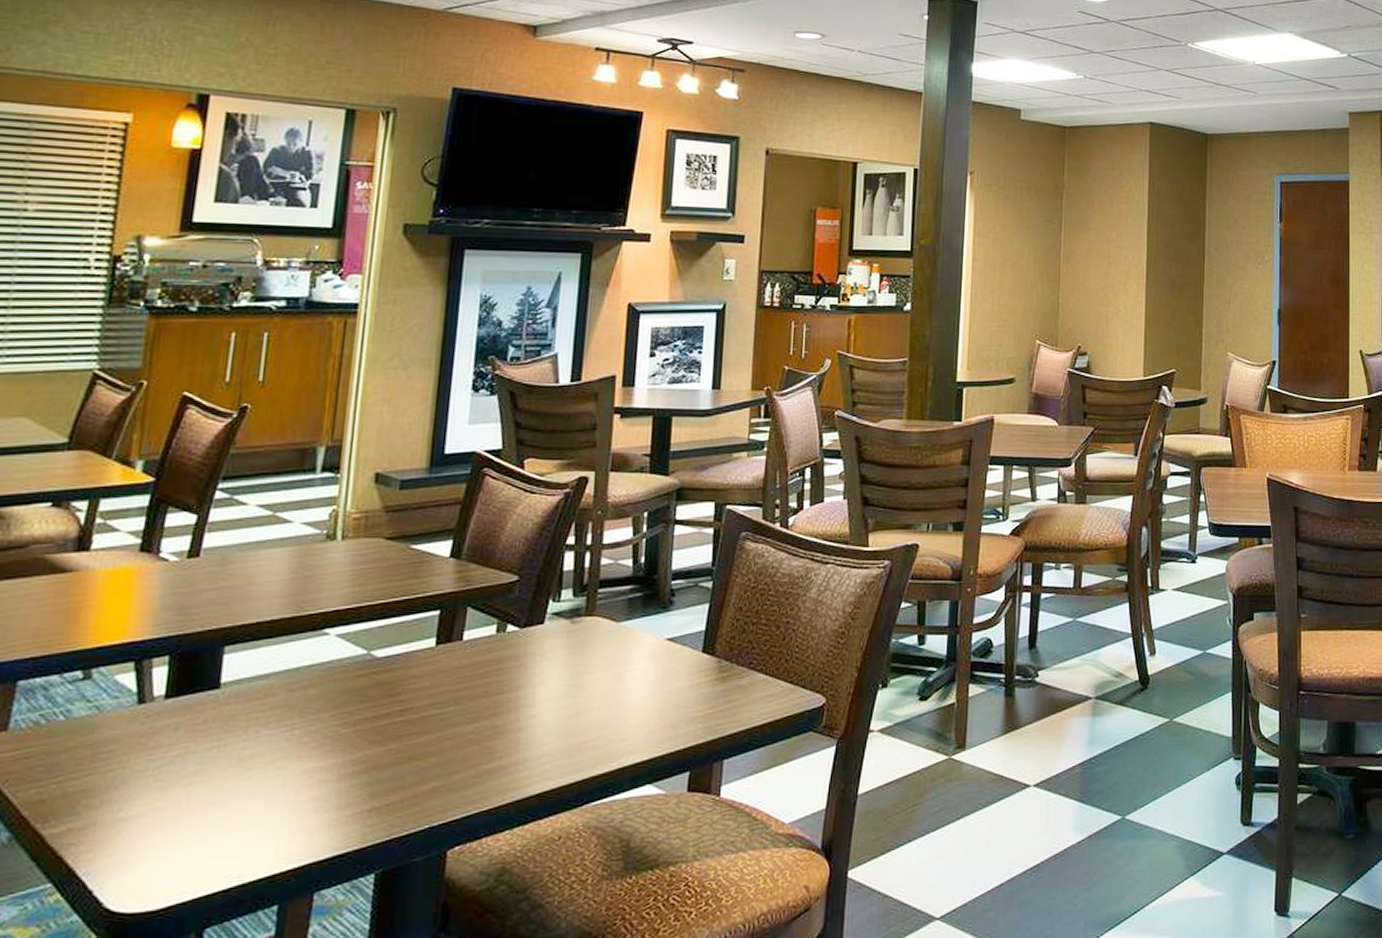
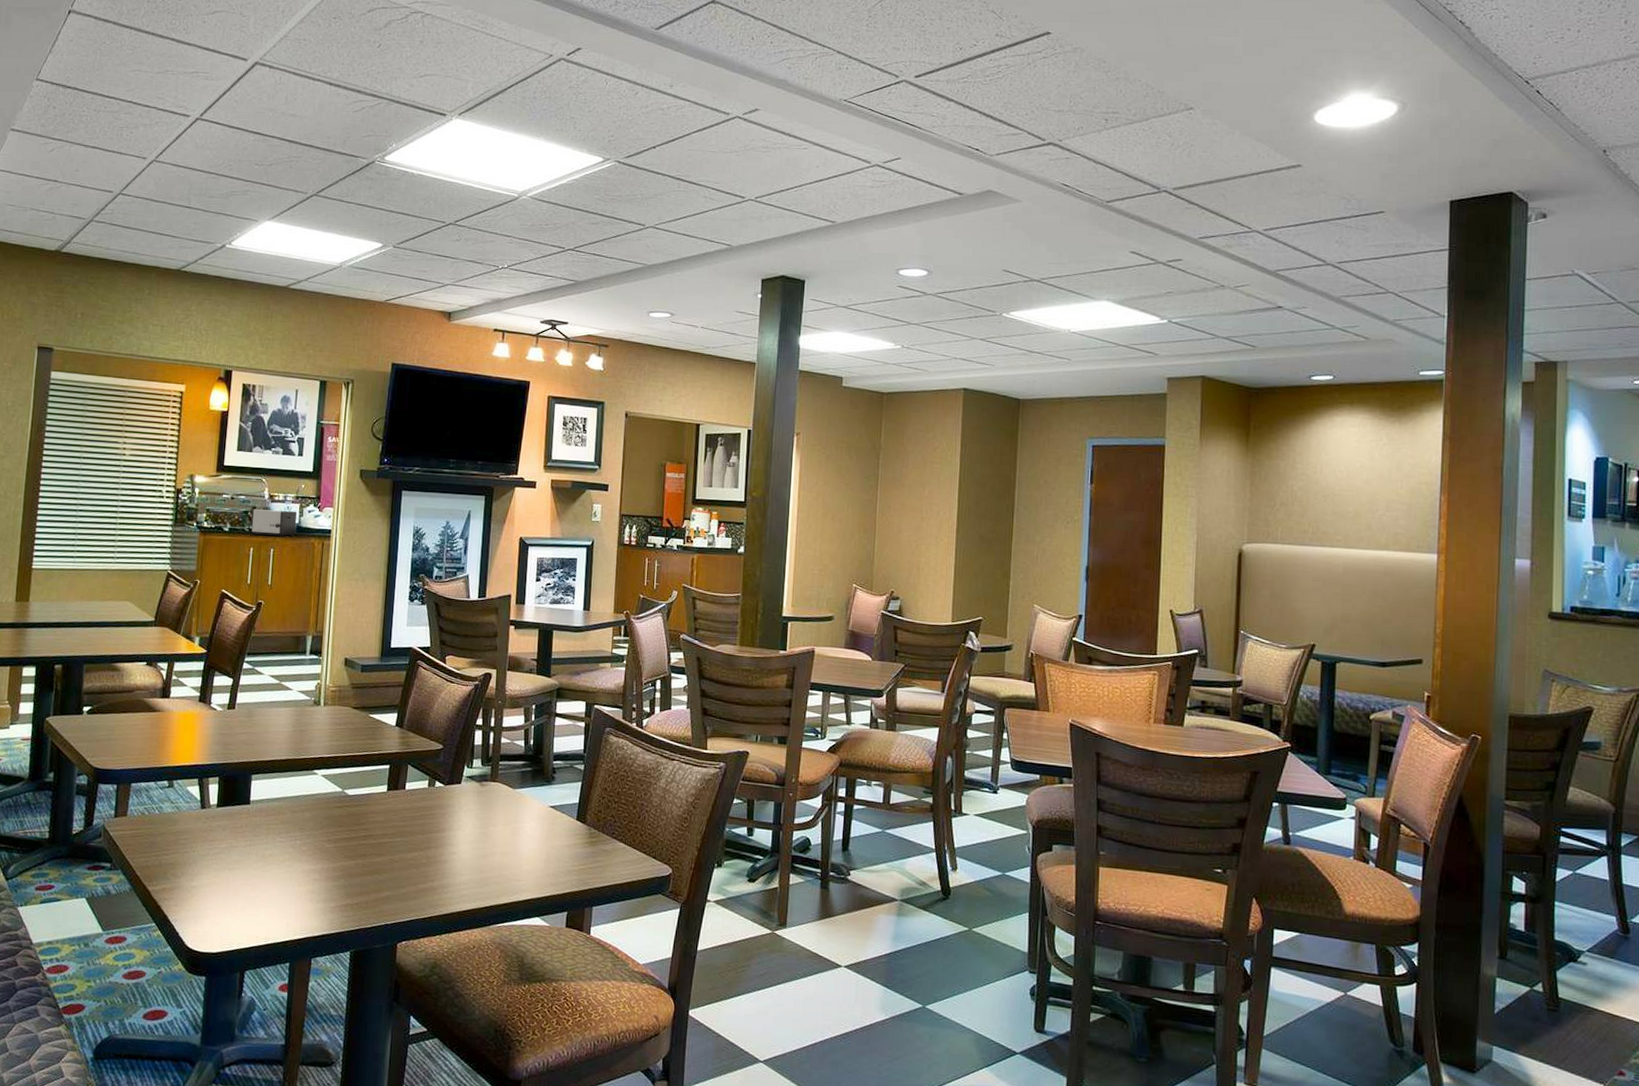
toaster: none [232,280,307,316] -> present [251,509,298,537]

